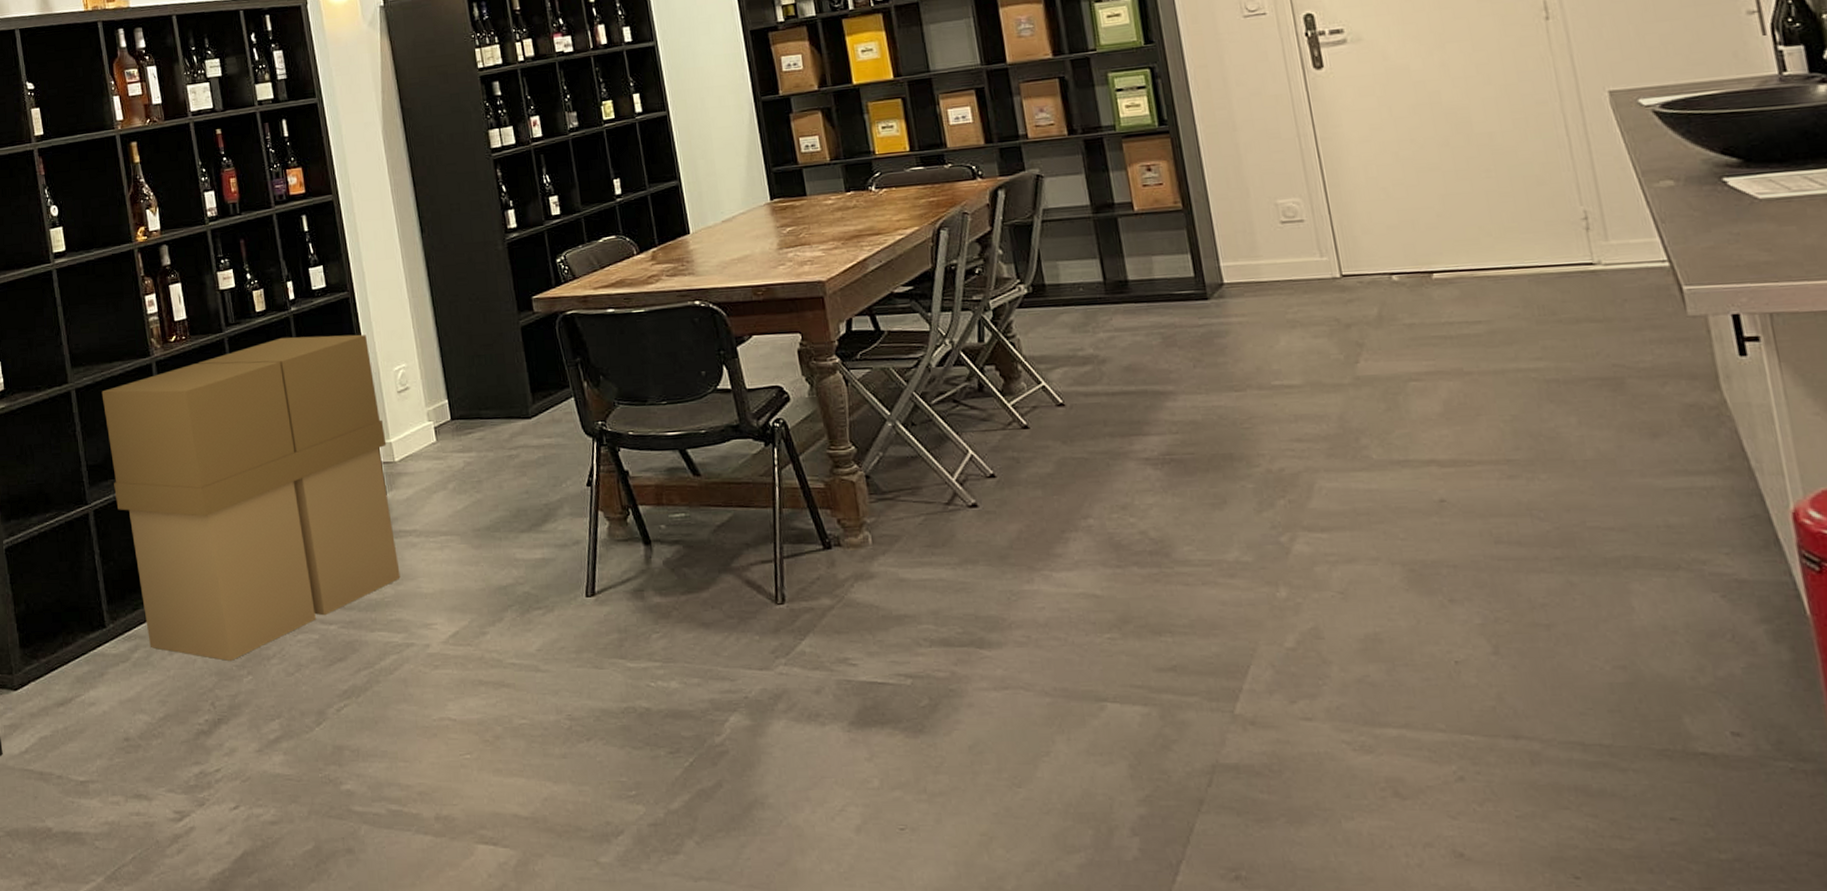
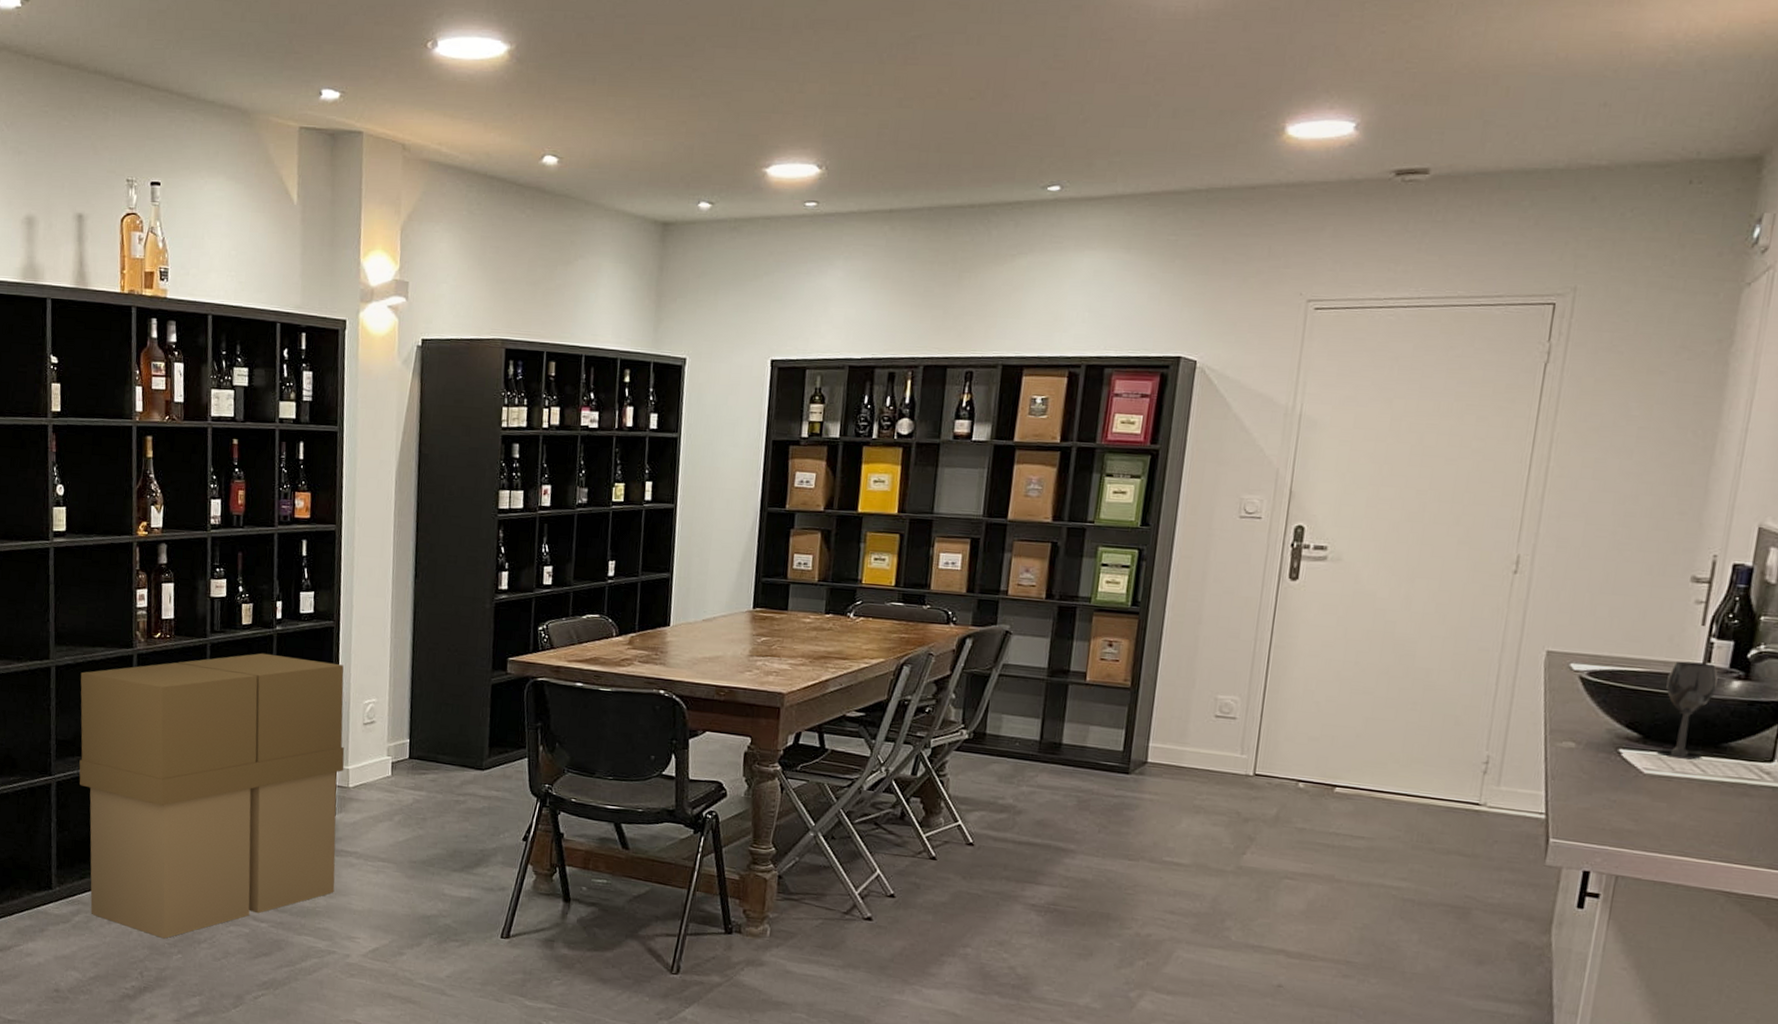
wine glass: none [1746,72,1815,176] -> present [1656,661,1718,759]

